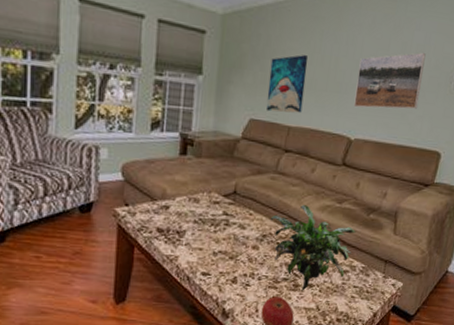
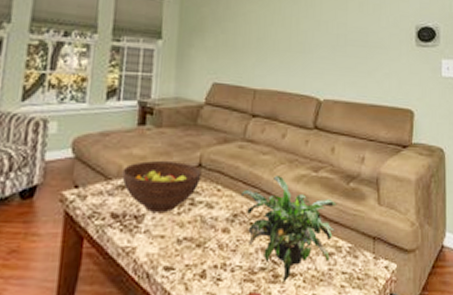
fruit bowl: none [166,186,236,230] -> present [122,161,202,212]
wall art: present [266,55,308,114] -> none [229,17,269,75]
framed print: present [353,52,426,109] -> none [319,11,384,67]

